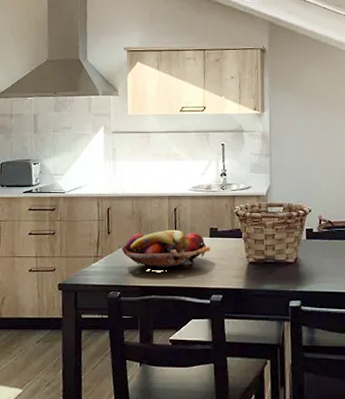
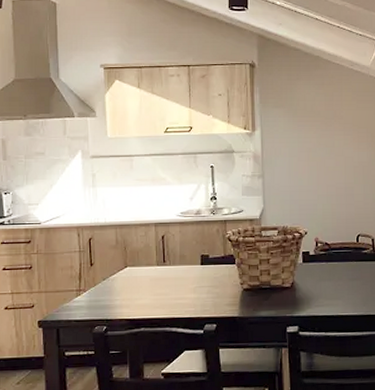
fruit basket: present [121,229,210,269] -> none [106,258,202,301]

